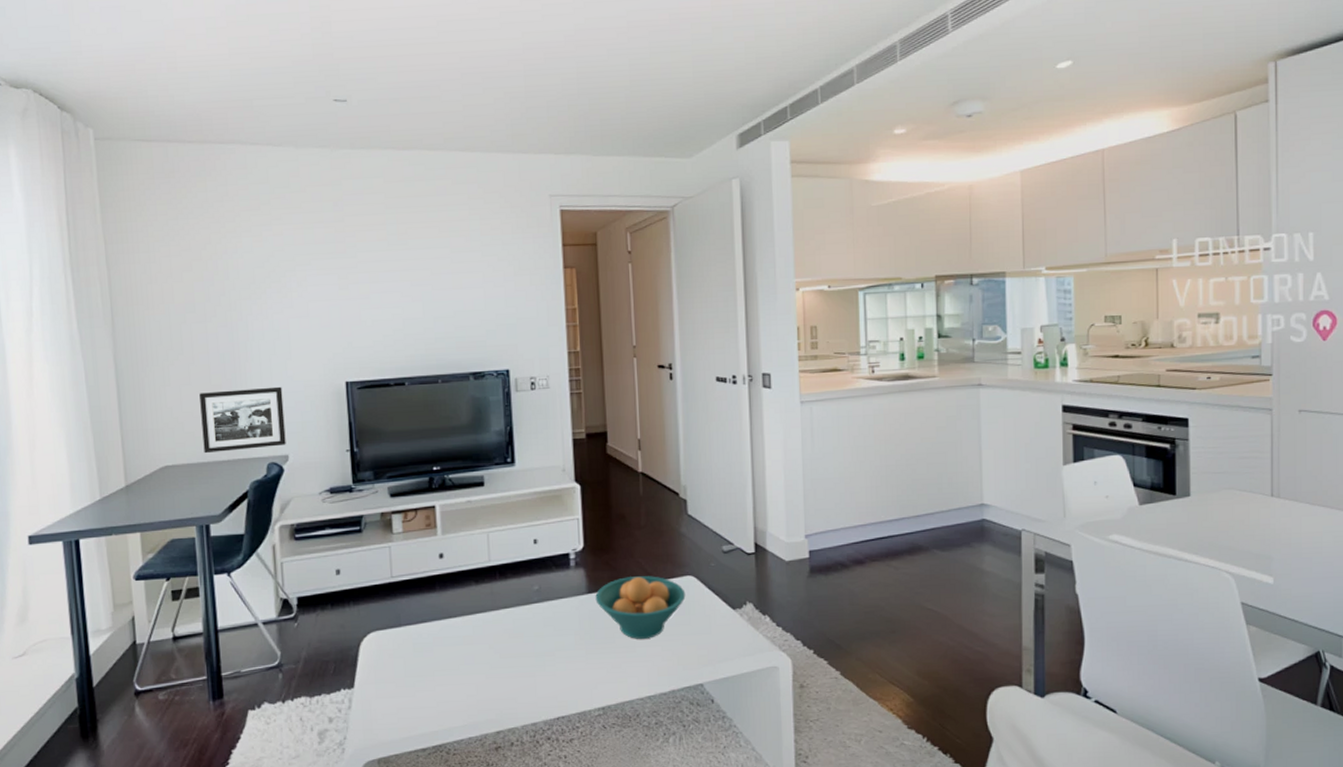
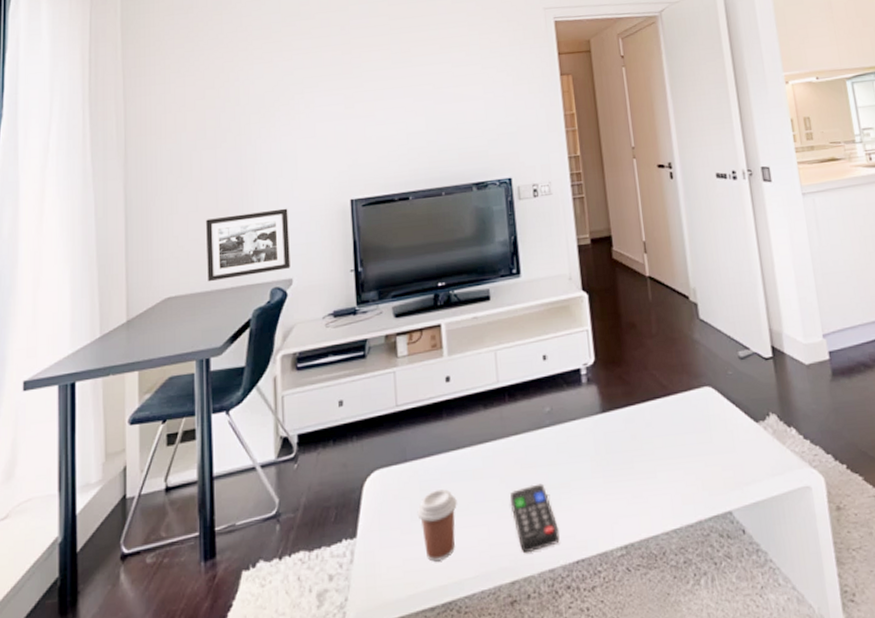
coffee cup: none [410,652,448,712] -> present [417,489,457,562]
remote control: none [498,651,542,709] -> present [510,483,560,554]
fruit bowl: present [595,576,686,639] -> none [610,389,705,463]

